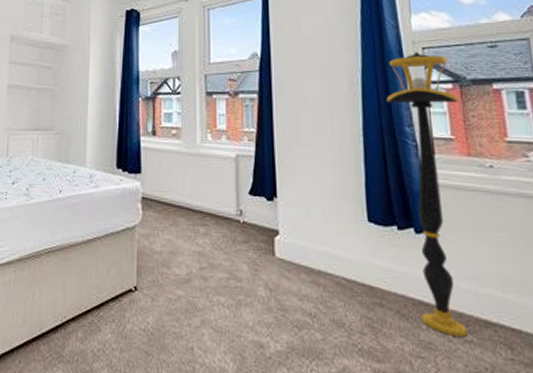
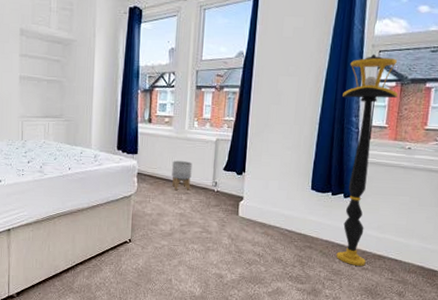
planter: none [184,182,209,221] -> present [172,161,193,190]

